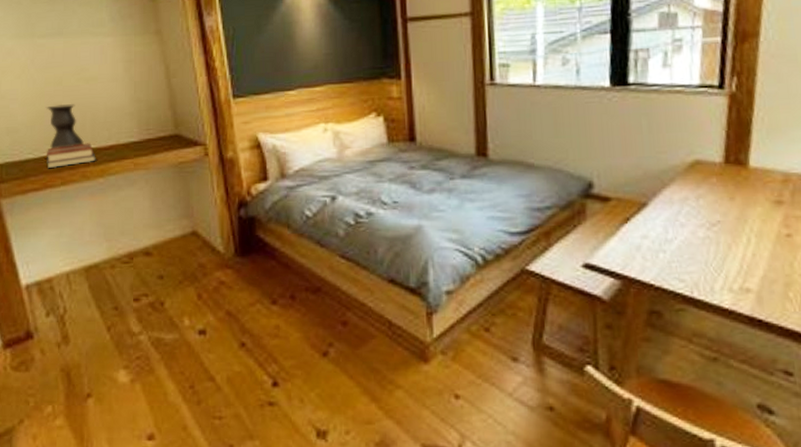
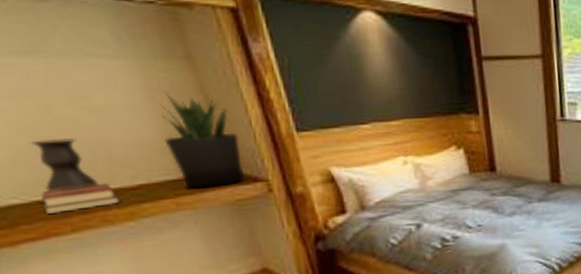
planter: none [132,62,188,151] -> present [157,90,246,189]

